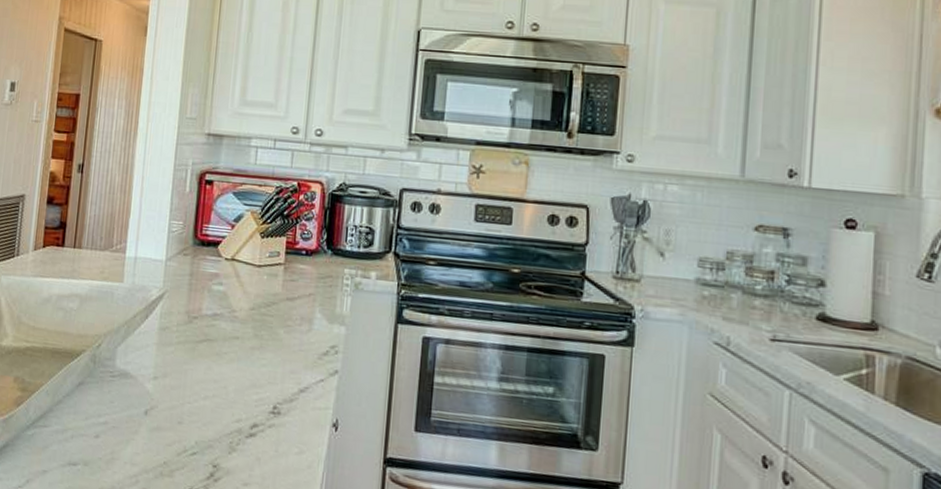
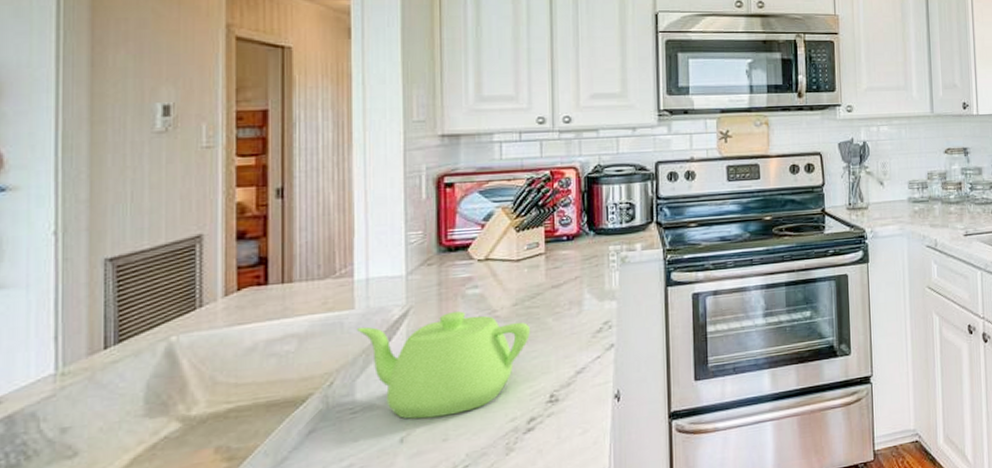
teapot: none [123,300,264,402] -> present [357,311,531,420]

